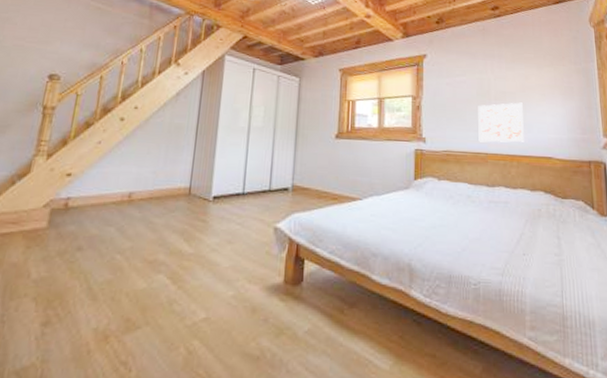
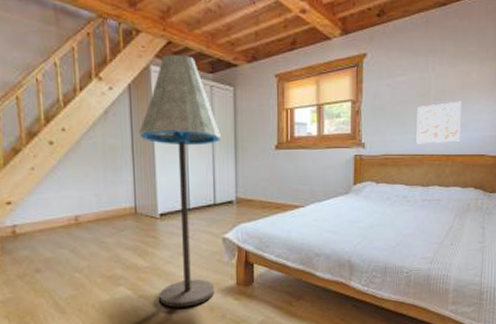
floor lamp: none [198,47,283,305] -> present [139,55,221,308]

